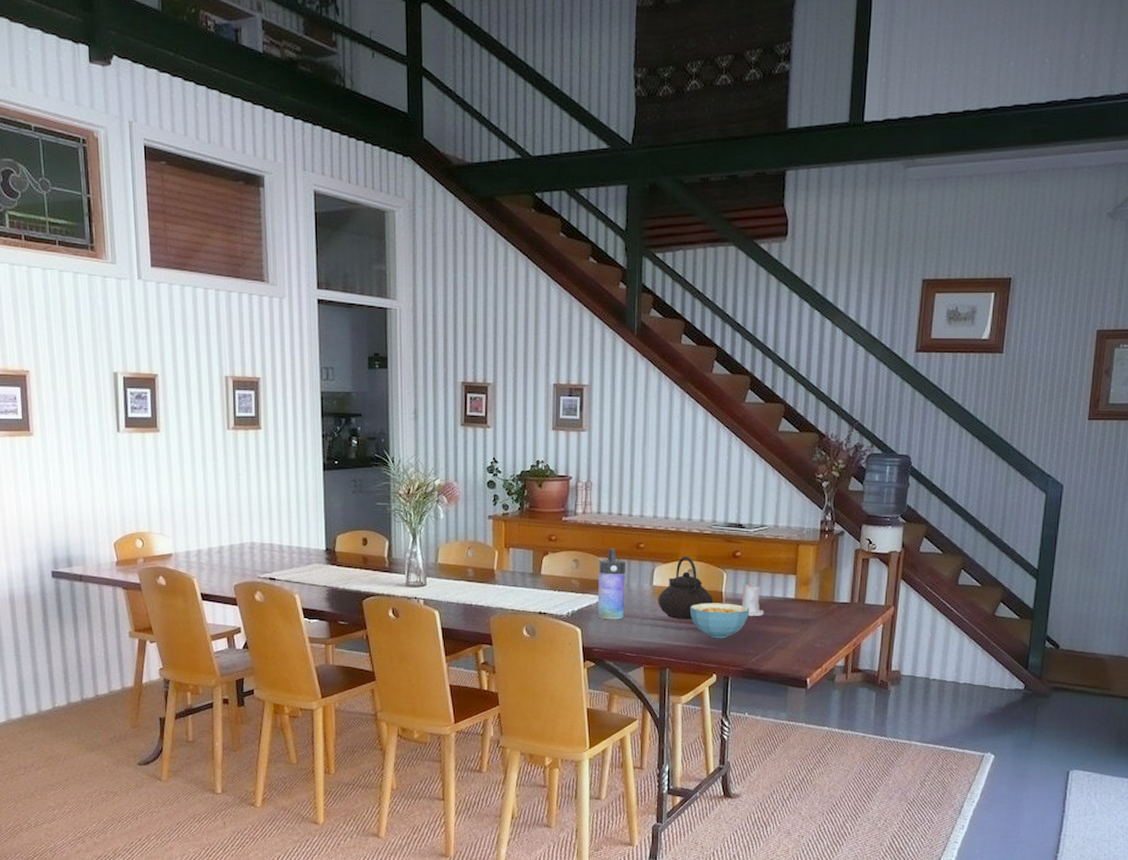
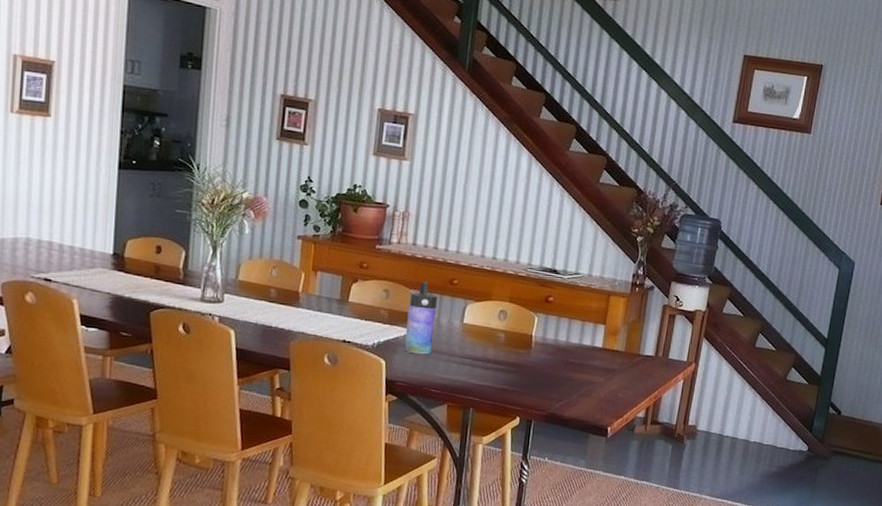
teapot: present [658,556,714,620] -> none [467,296,523,361]
cereal bowl: present [689,603,750,639] -> none [498,344,558,382]
candle: present [742,581,765,616] -> none [550,327,572,362]

